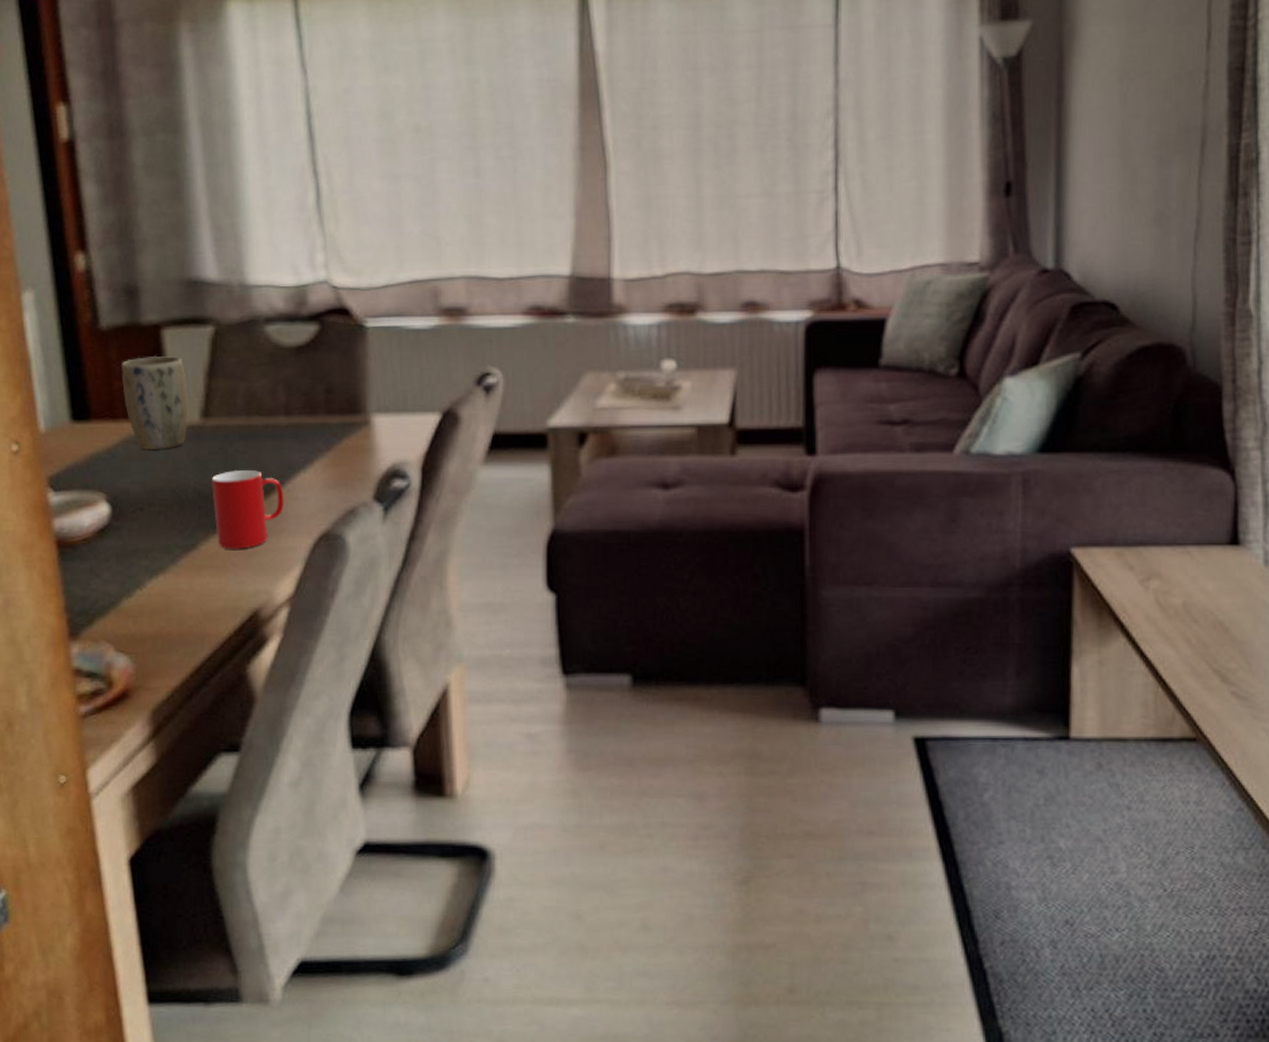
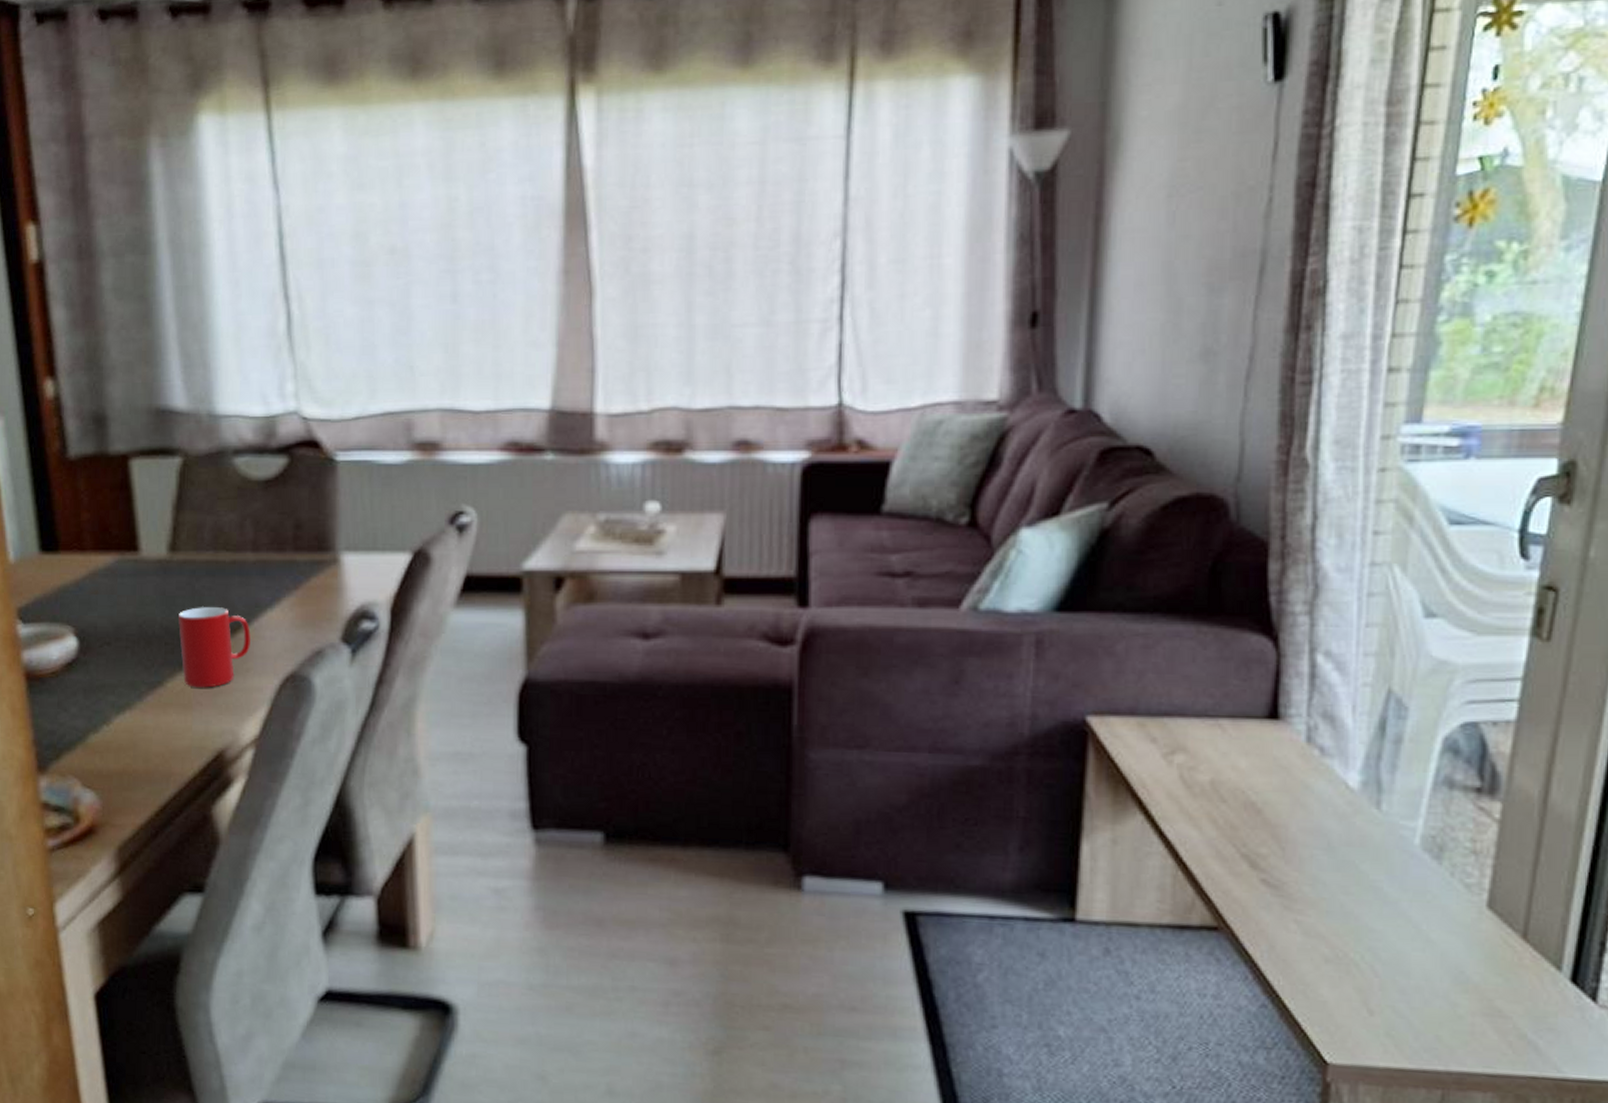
plant pot: present [120,355,189,451] -> none [88,486,156,584]

